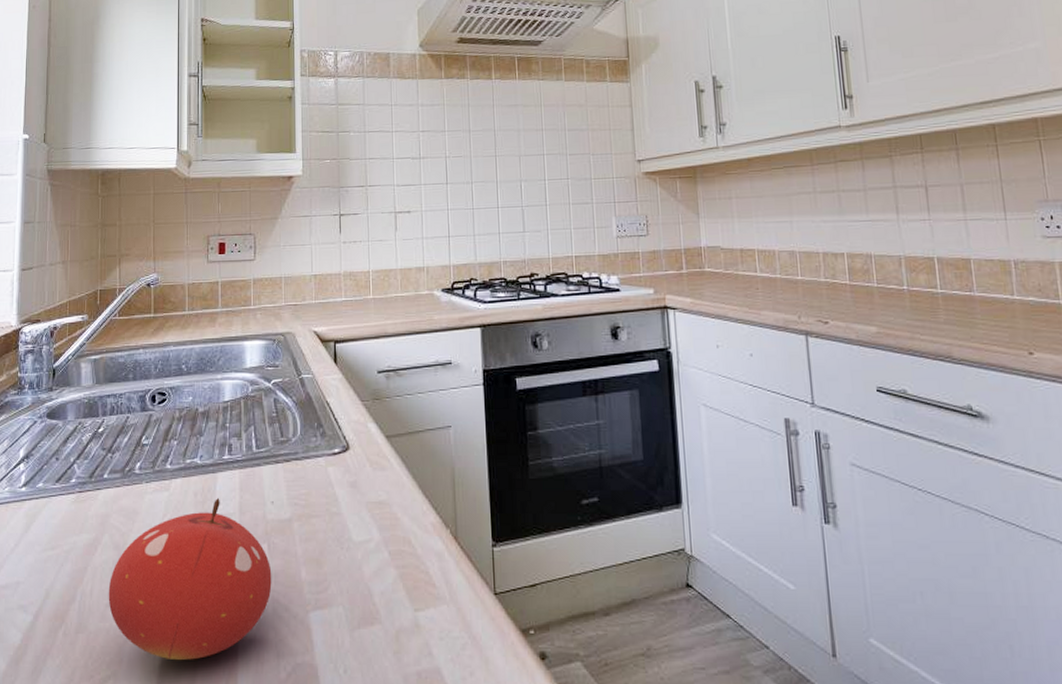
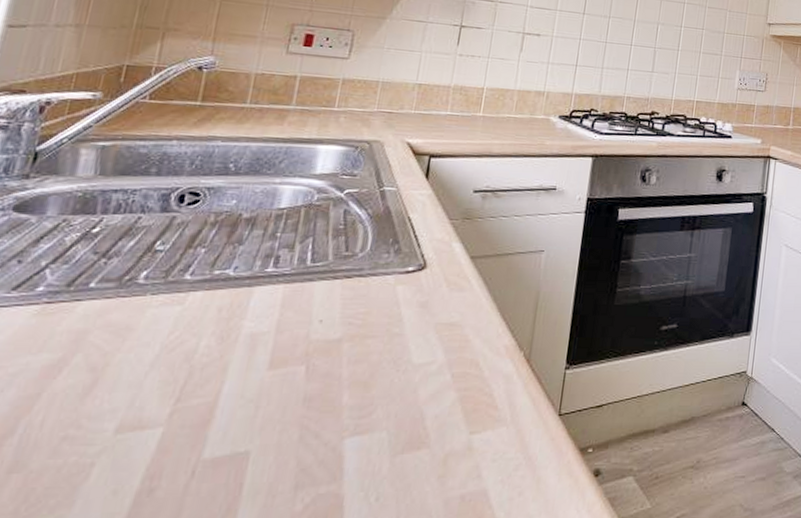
fruit: present [108,497,272,660] -> none [66,313,306,498]

